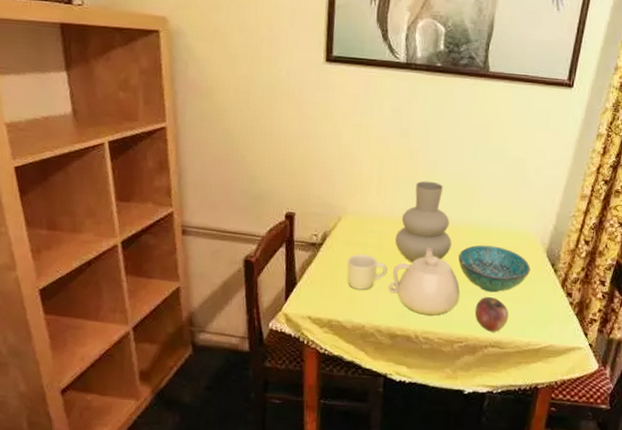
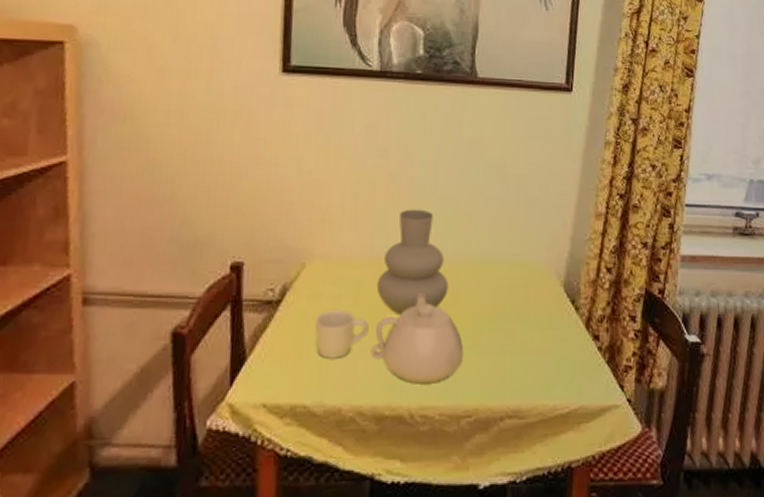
bowl: present [458,245,531,293] -> none [457,284,547,345]
apple: present [474,297,509,332] -> none [484,351,527,398]

